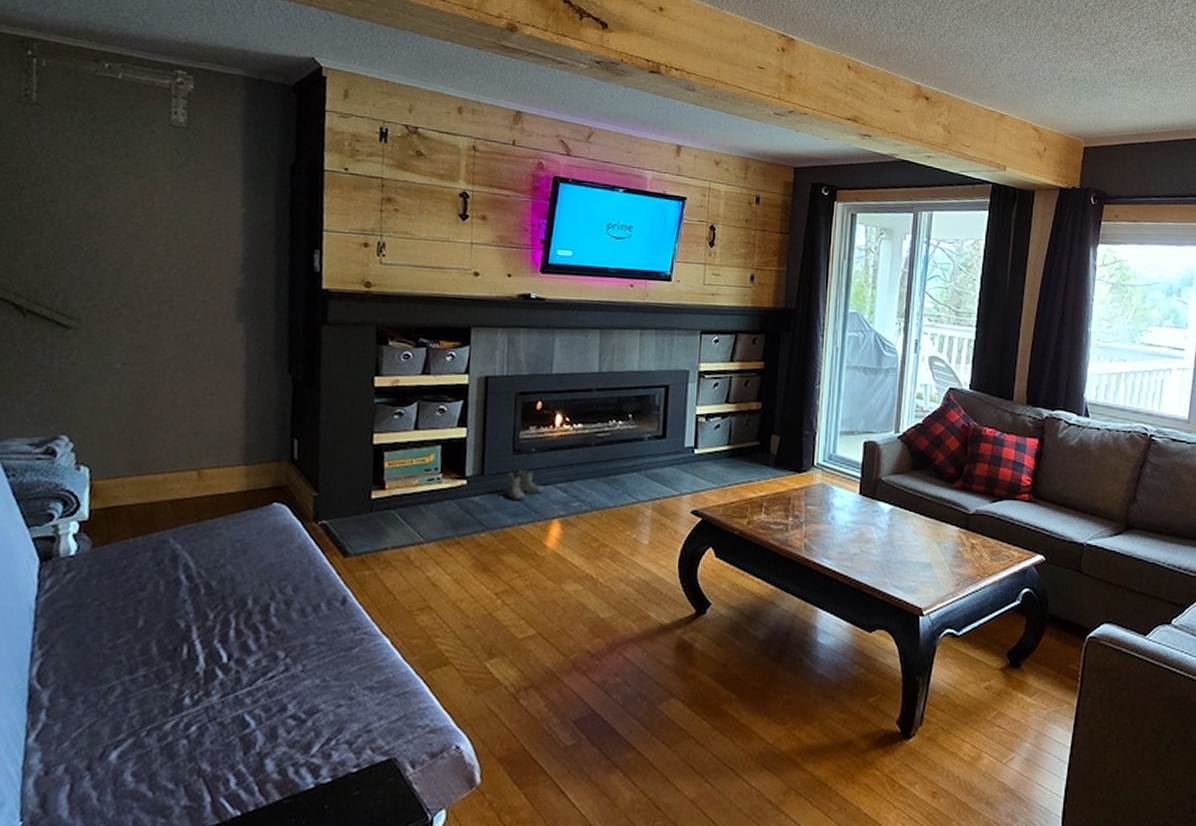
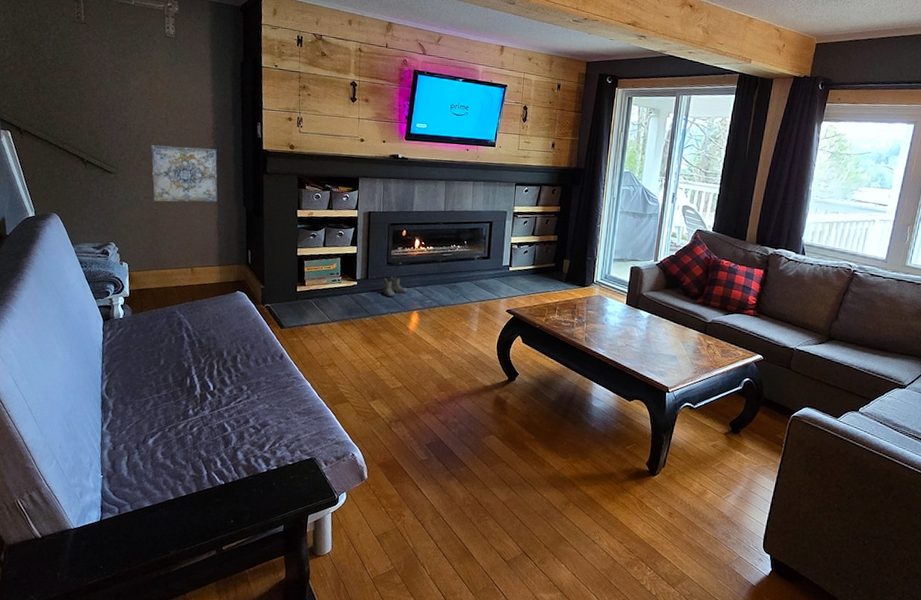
wall art: none [137,284,248,370] -> present [150,145,218,203]

